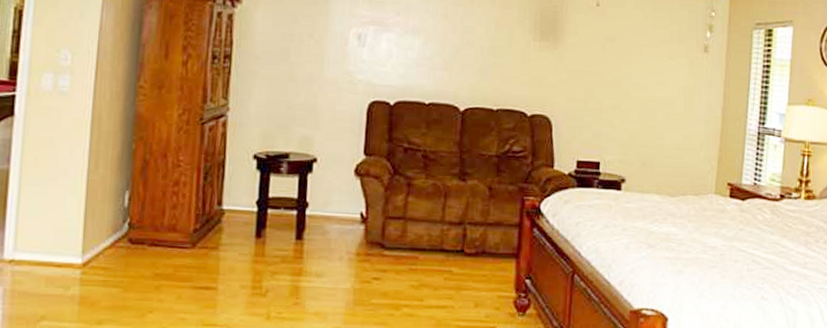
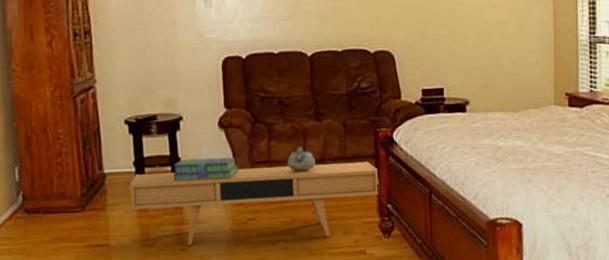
tv console: none [247,215,520,307] -> present [129,161,380,246]
stack of books: none [298,205,369,231] -> present [173,157,238,181]
decorative bowl: none [424,206,454,233] -> present [287,146,315,172]

